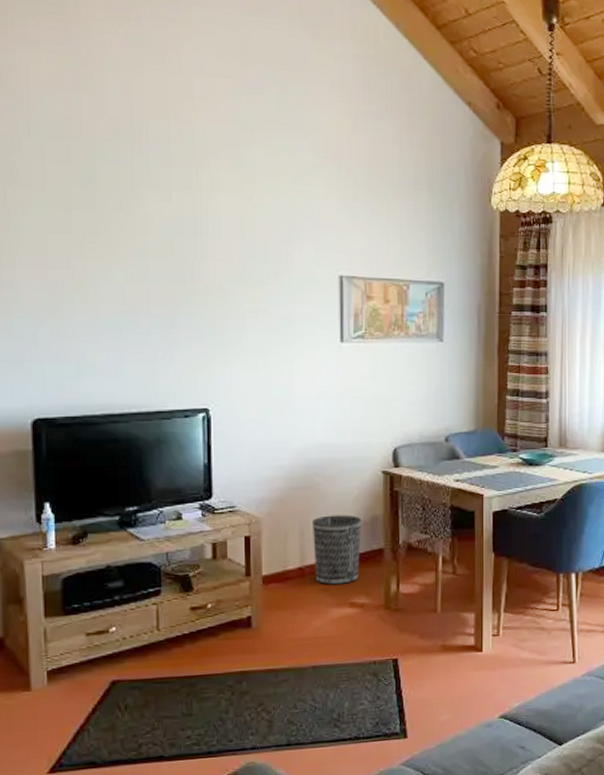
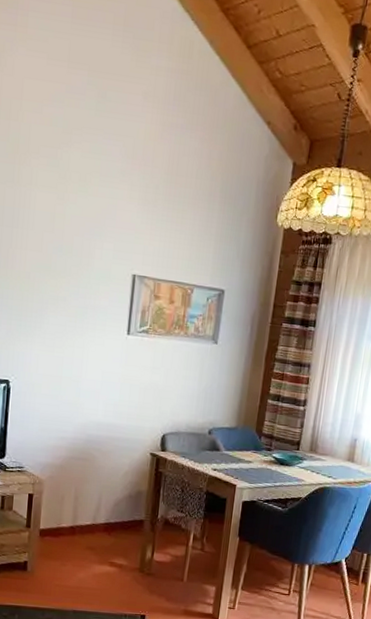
wastebasket: present [313,515,361,585] -> none [84,485,128,546]

